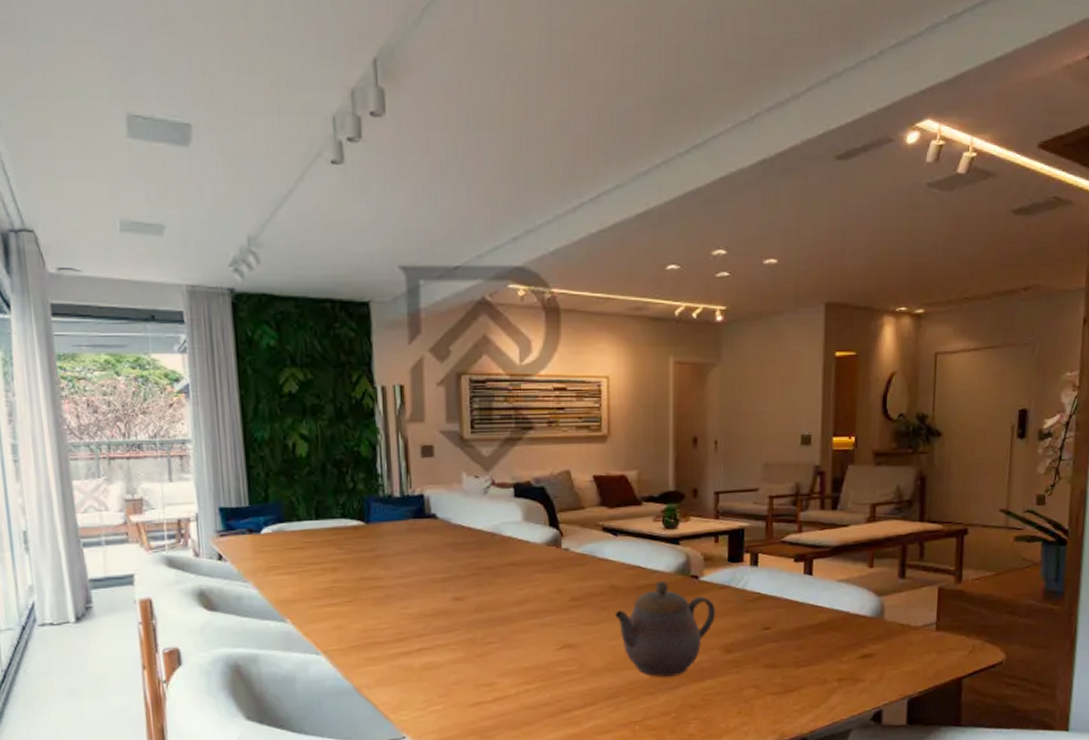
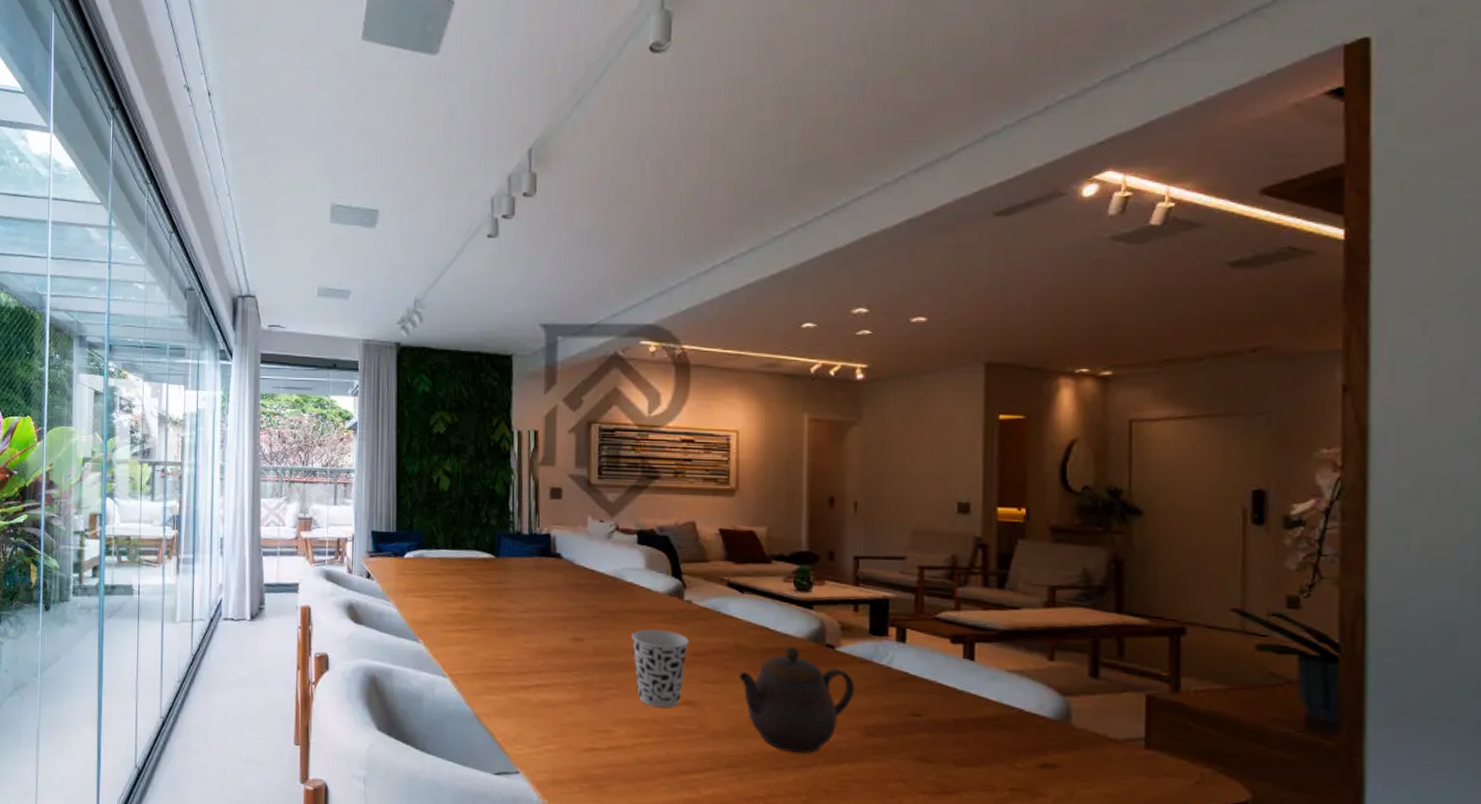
cup: none [512,580,568,654] -> present [632,629,689,708]

